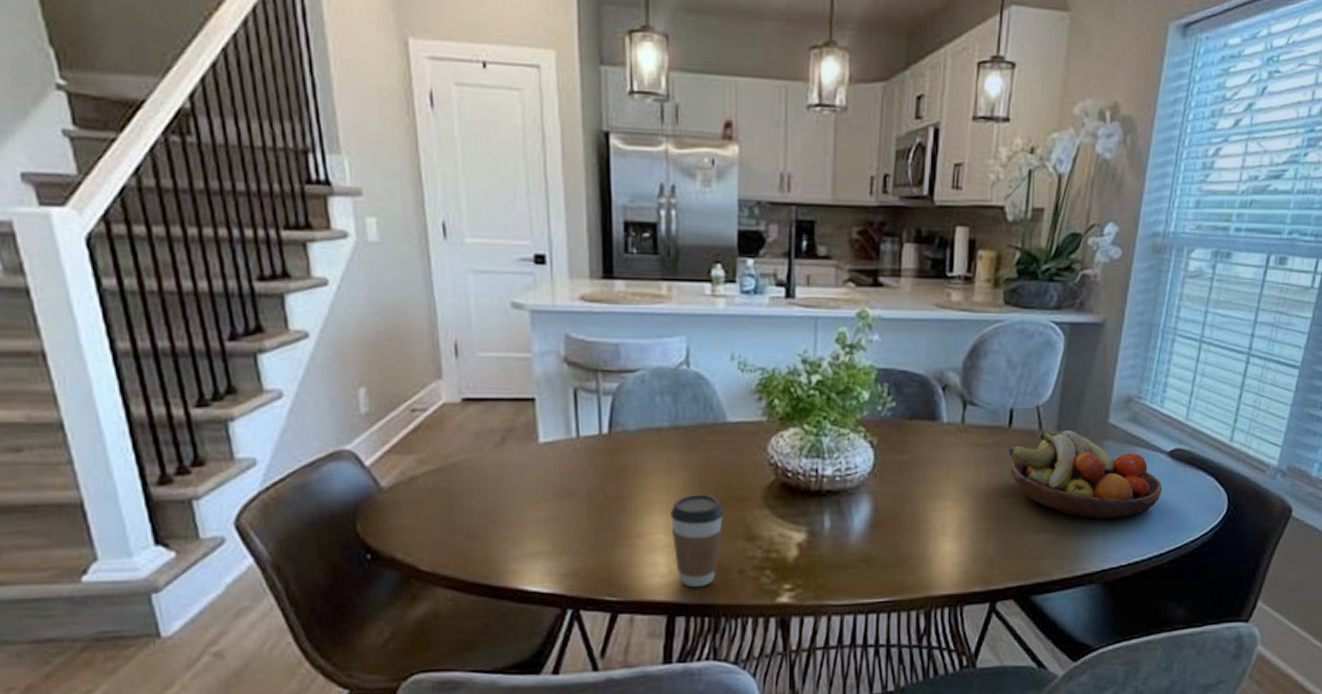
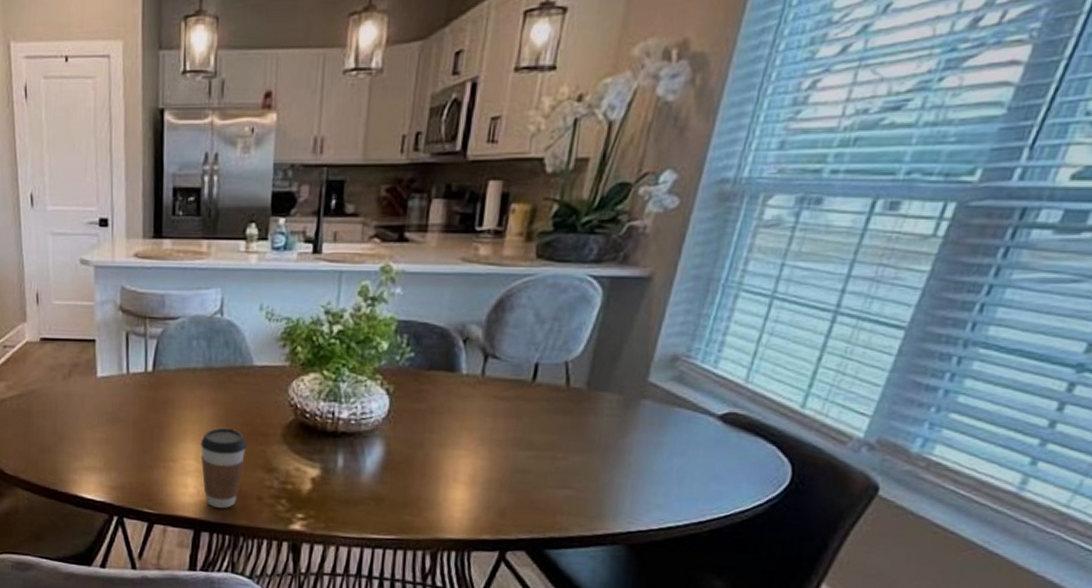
fruit bowl: present [1008,429,1163,520] -> none [530,385,709,482]

